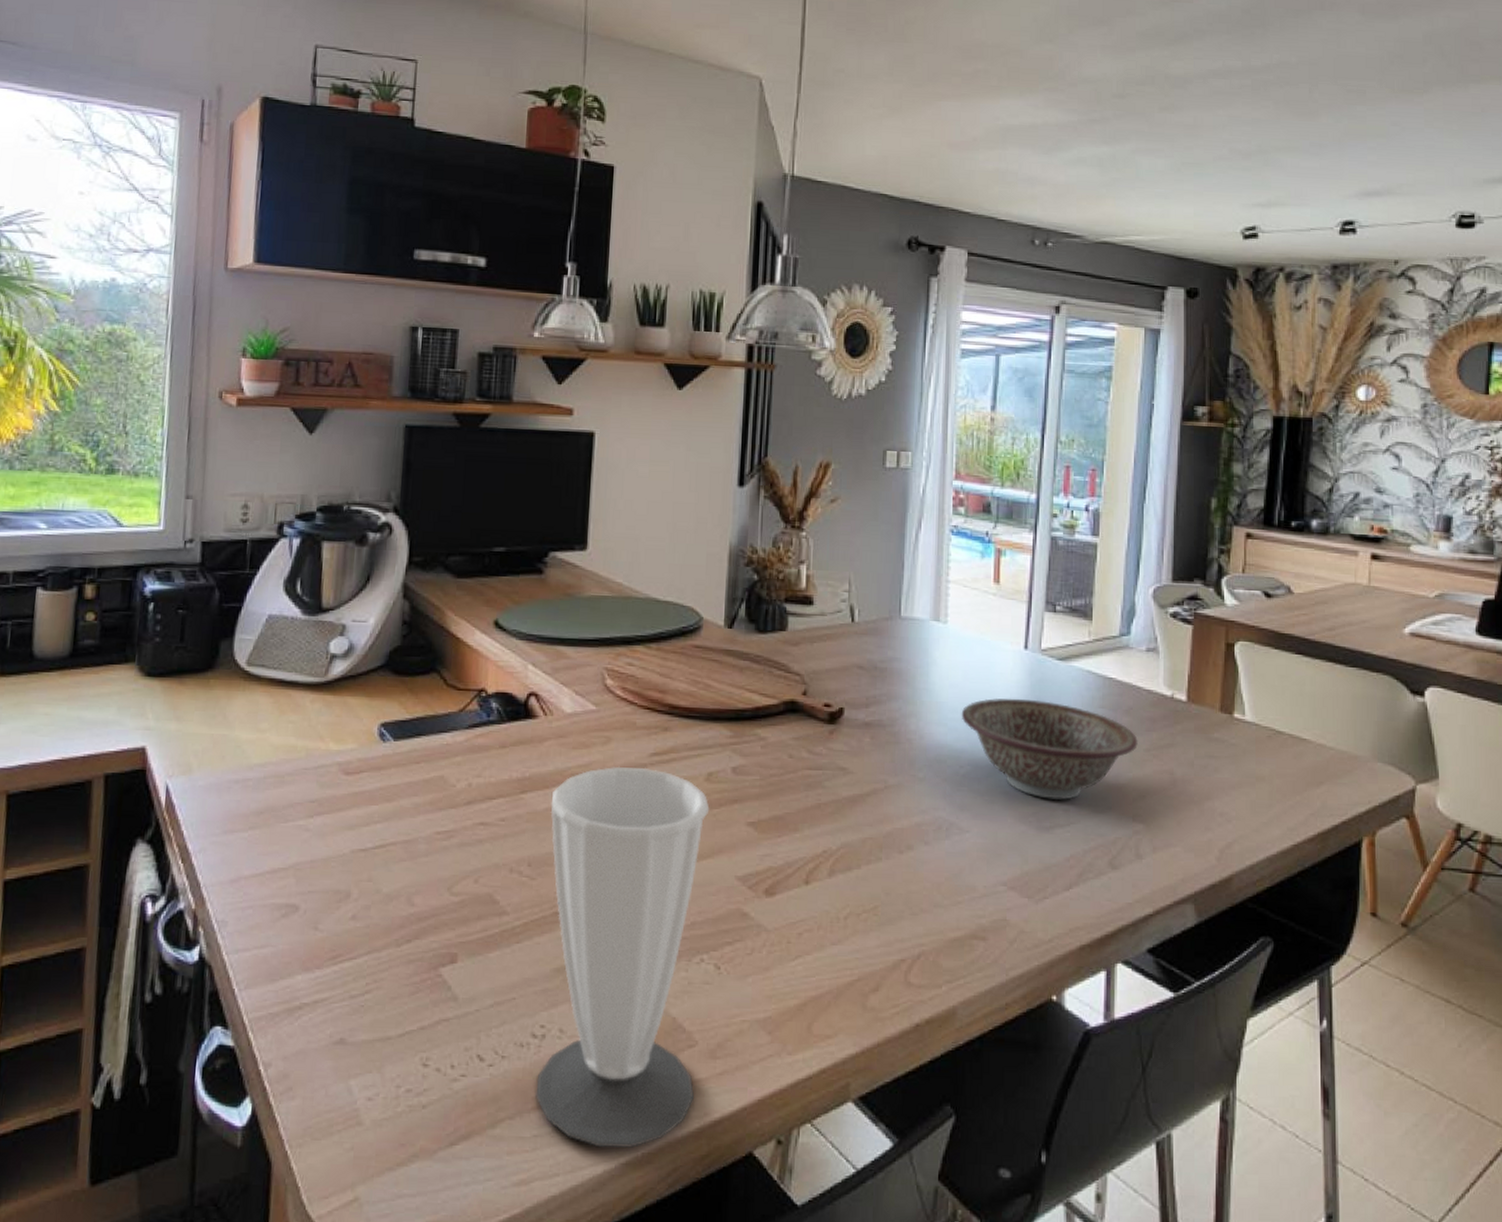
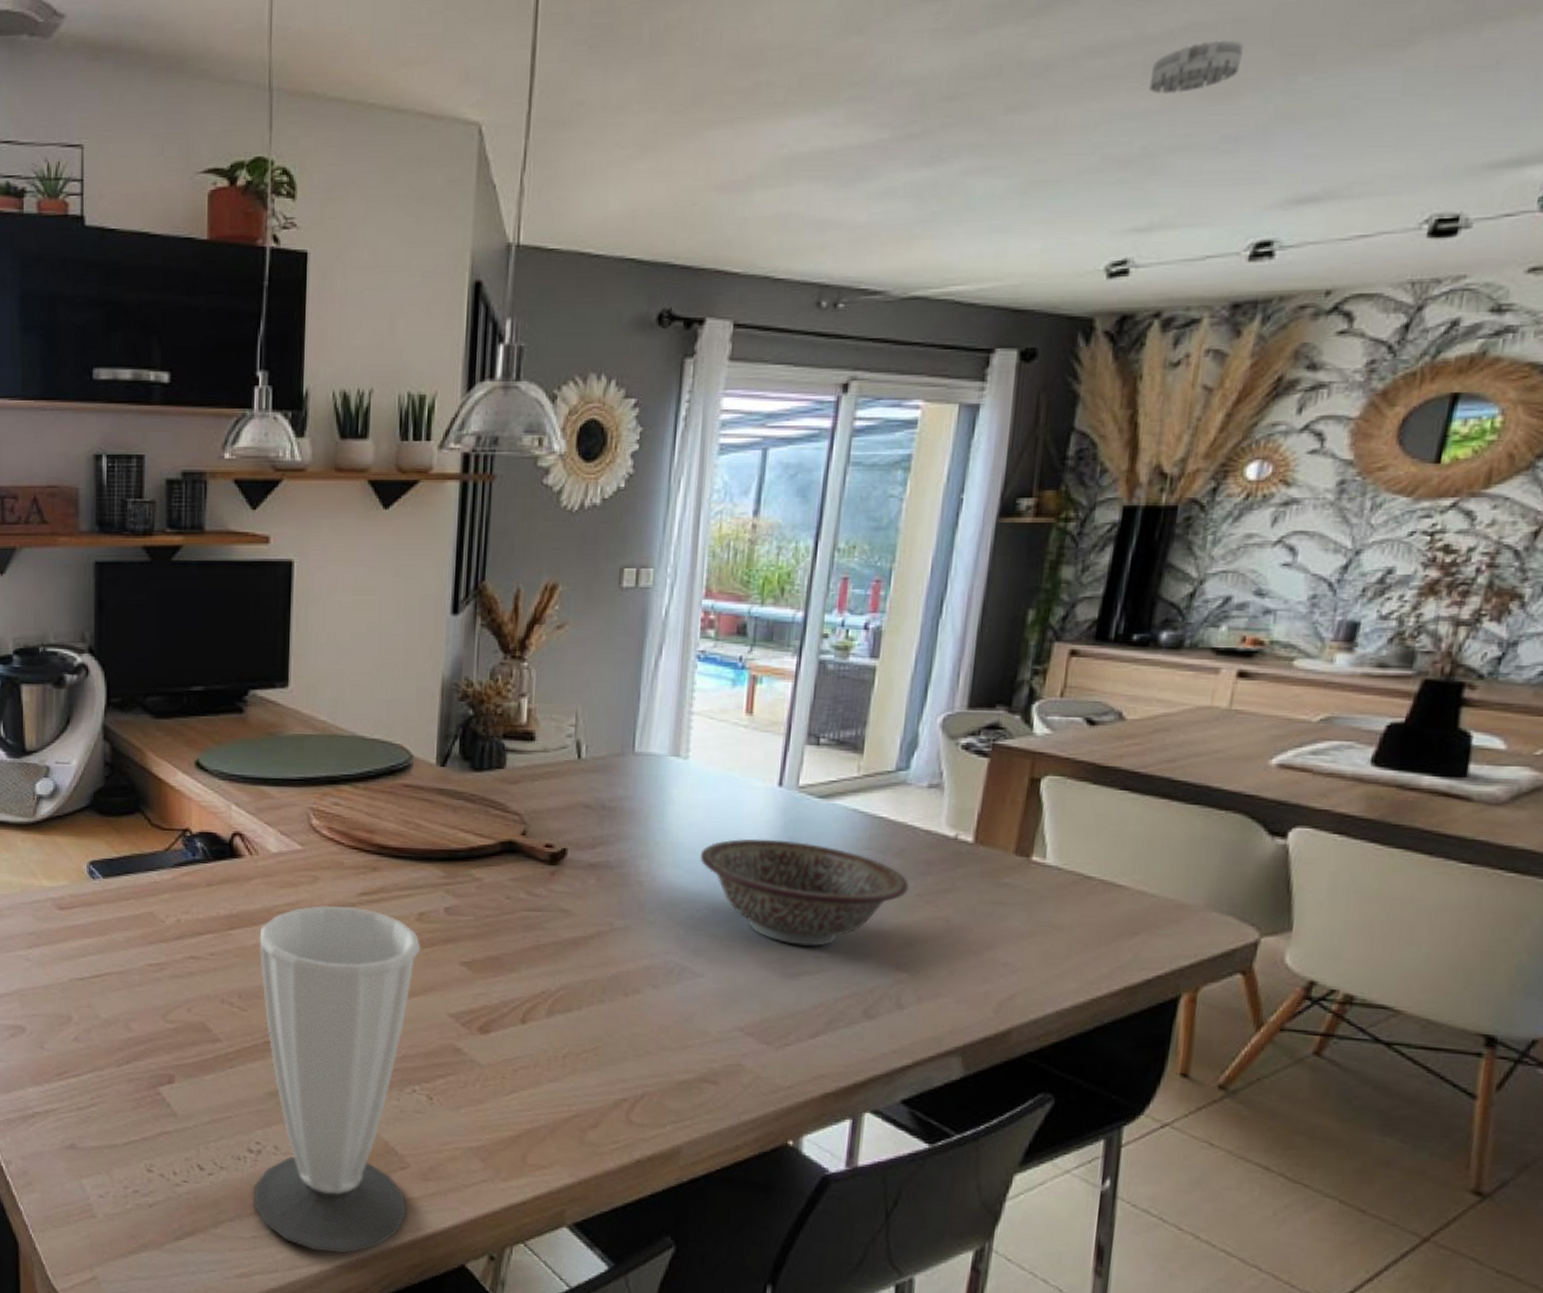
smoke detector: none [1257,75,1318,110] -> present [1149,40,1245,94]

